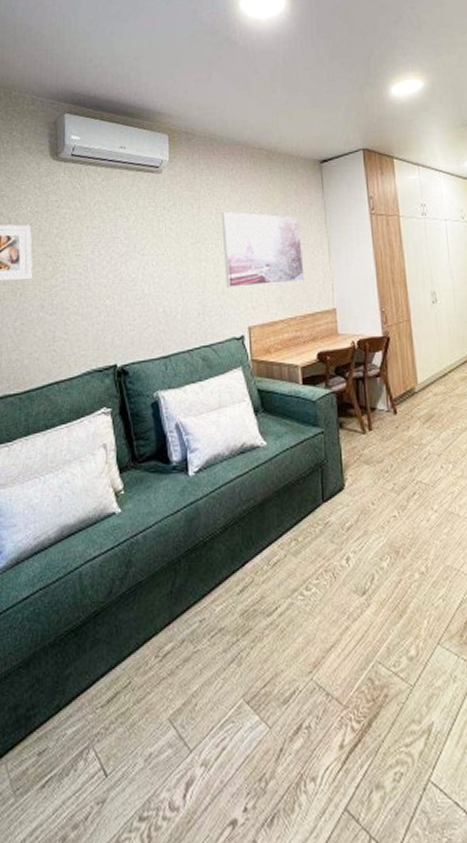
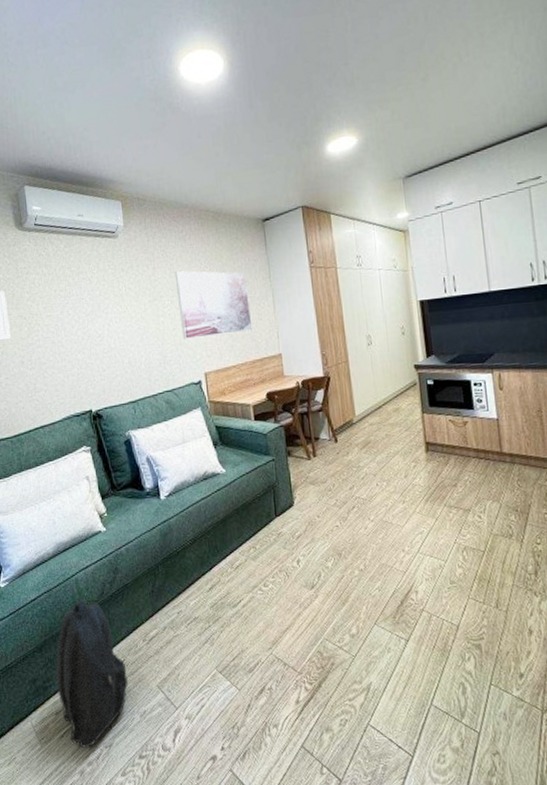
backpack: none [43,600,132,803] -> present [56,600,128,748]

